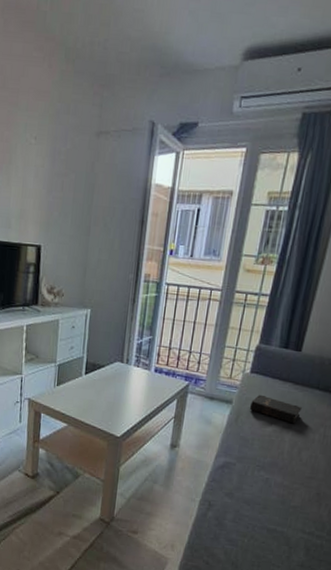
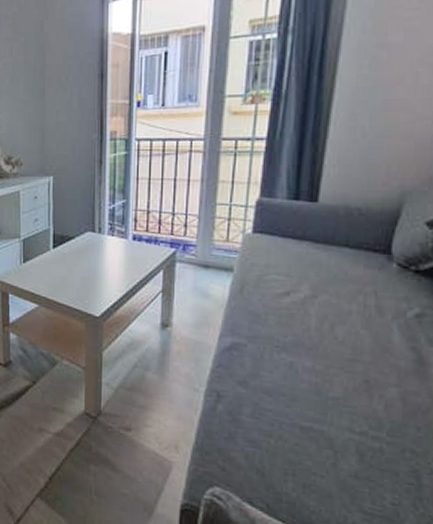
hardback book: present [249,394,302,424] -> none [256,258,328,293]

